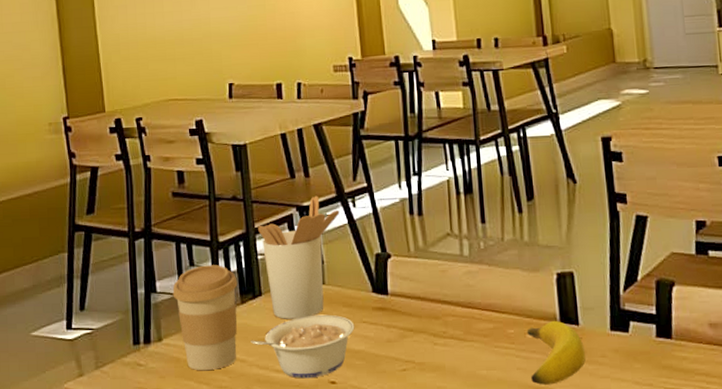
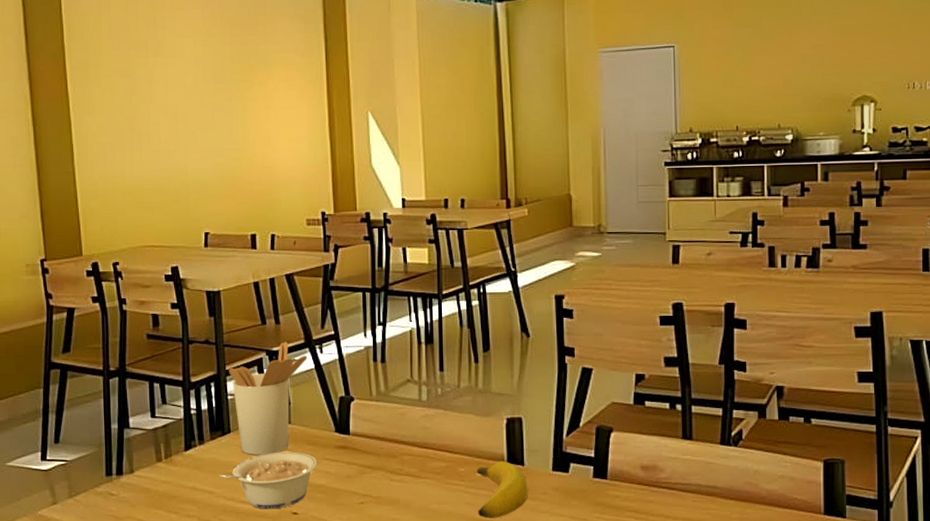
coffee cup: present [172,265,238,371] -> none [145,403,208,501]

